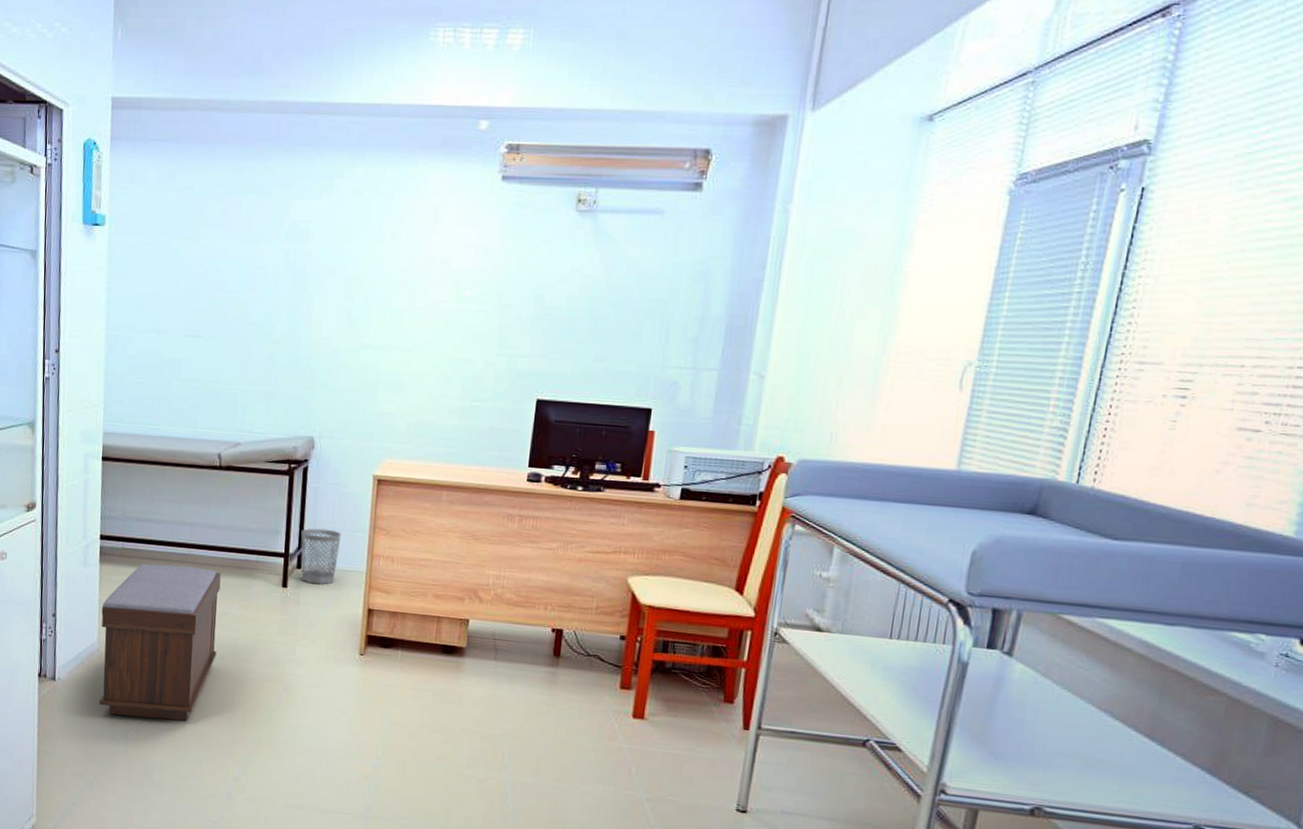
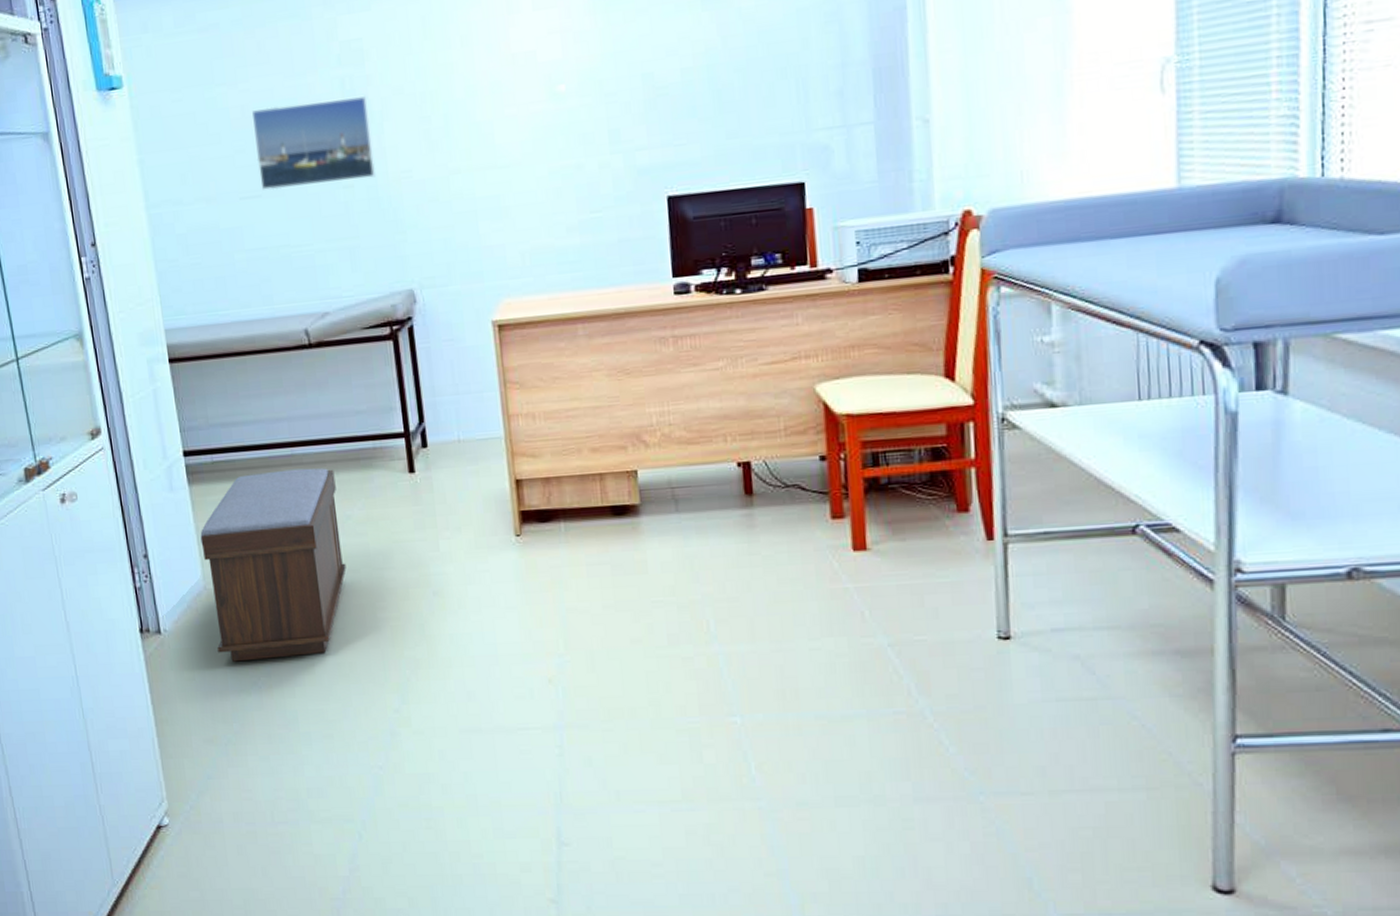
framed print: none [204,264,305,339] -> present [251,96,376,190]
wastebasket: present [300,528,341,585] -> none [418,394,469,463]

